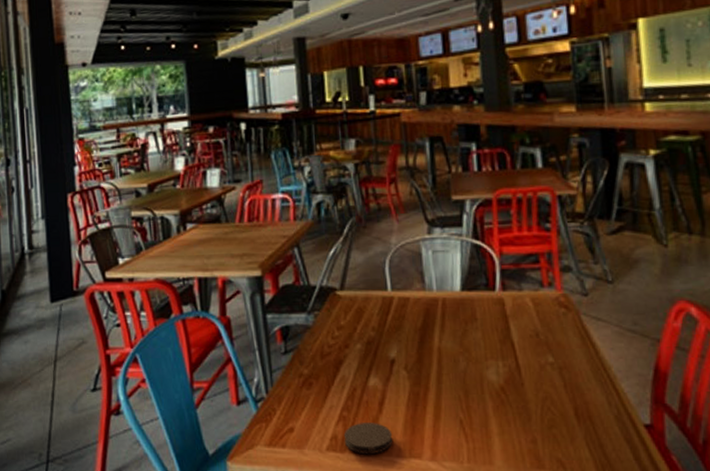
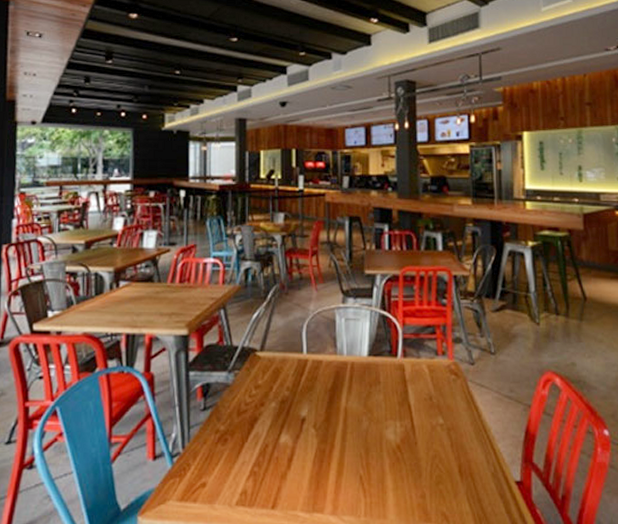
coaster: present [343,423,393,455] -> none [253,478,299,509]

